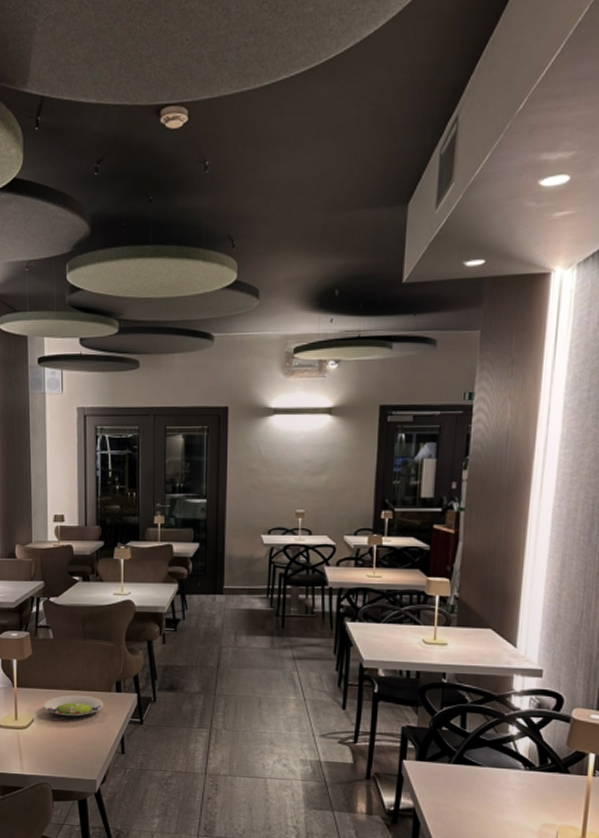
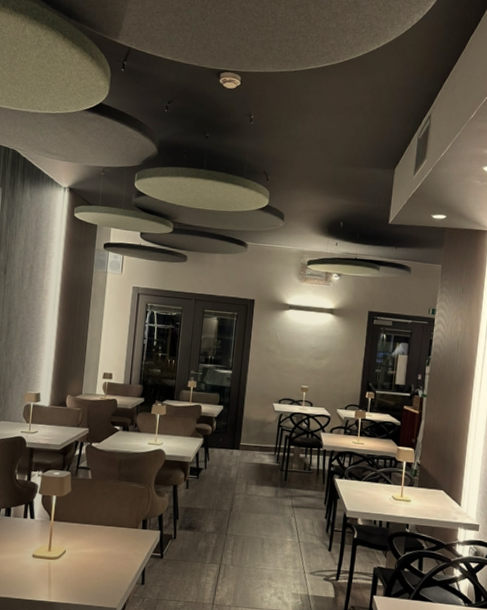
salad plate: present [44,694,104,717] -> none [76,529,131,550]

